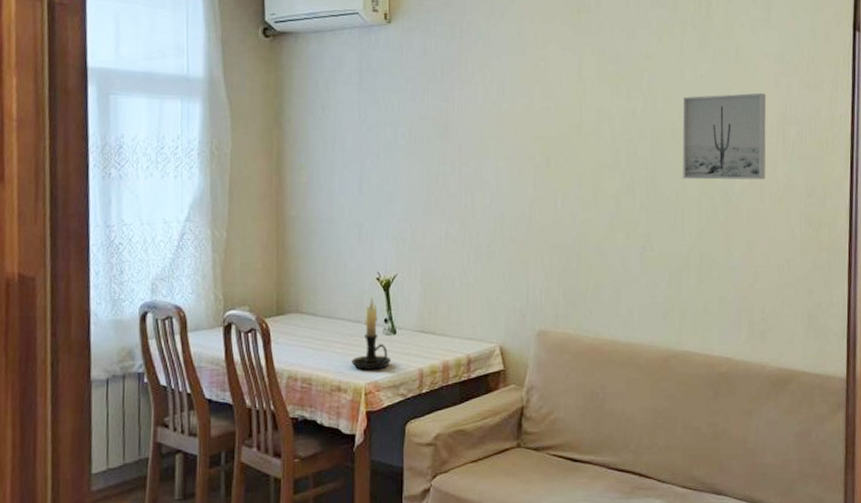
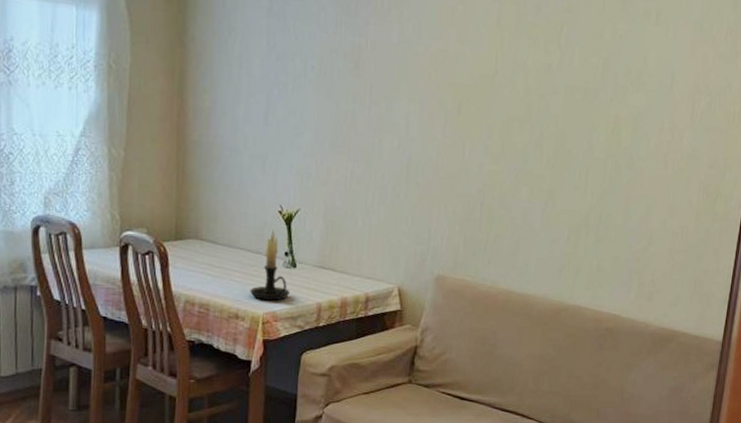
wall art: present [682,93,766,180] -> none [591,56,681,147]

